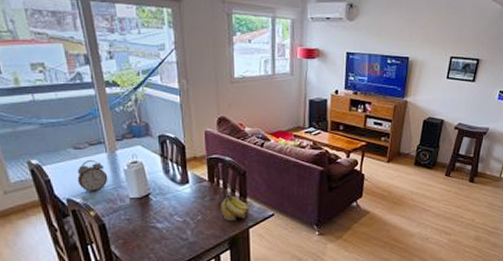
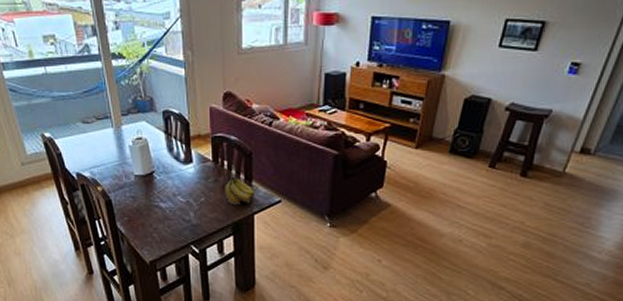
alarm clock: present [77,160,108,192] -> none [85,135,114,167]

